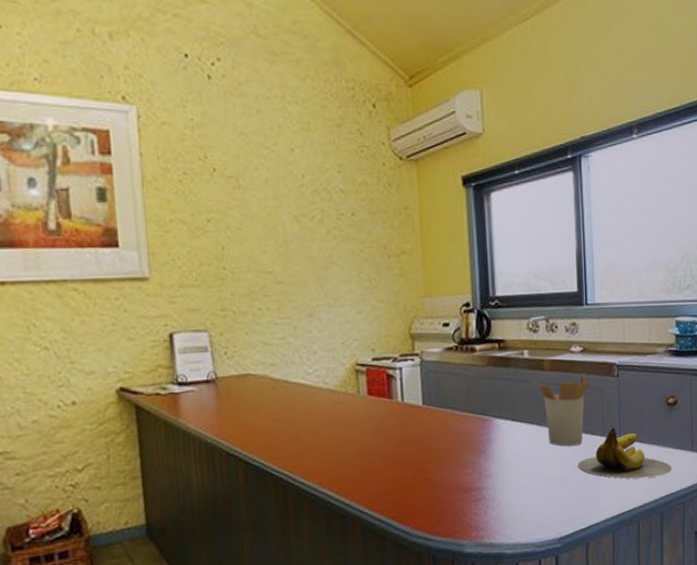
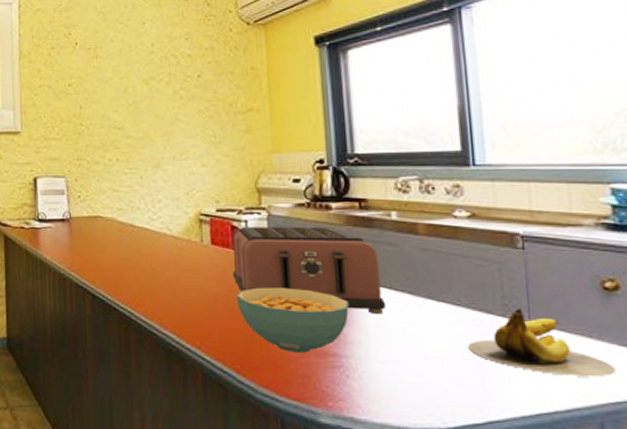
toaster: none [388,369,518,448] -> present [232,226,385,315]
cereal bowl: none [392,431,489,493] -> present [236,287,349,353]
utensil holder: present [538,374,591,447] -> none [411,242,483,323]

